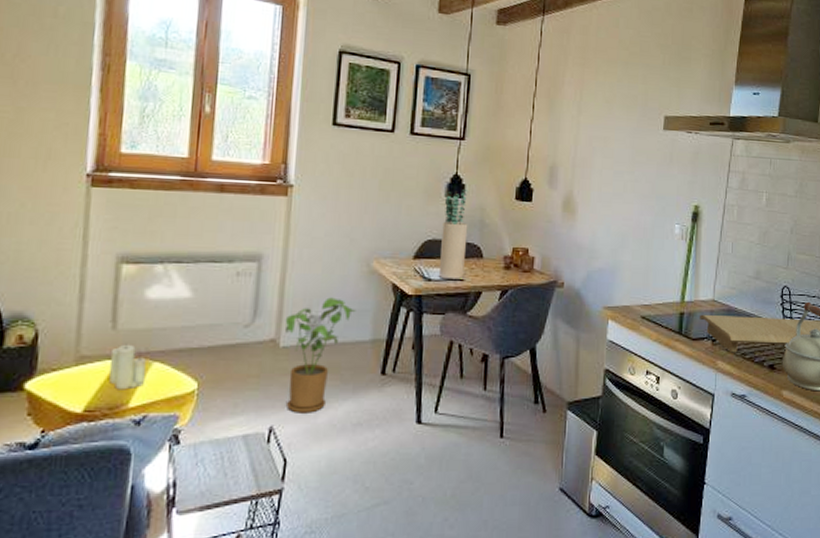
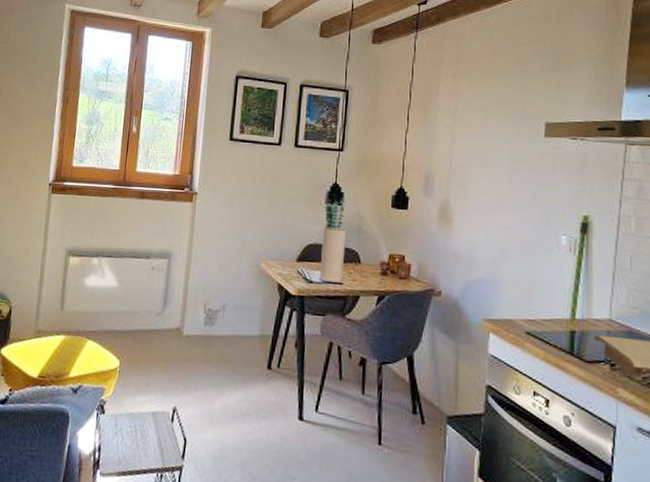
candle: present [109,344,146,390] -> none [57,323,83,362]
house plant: present [285,297,356,413] -> none [188,293,247,399]

